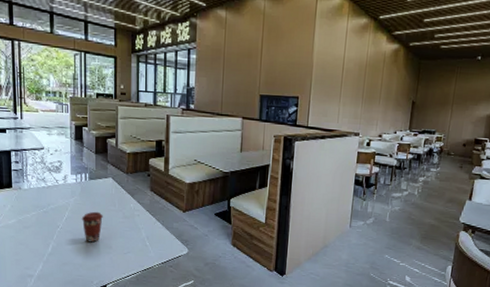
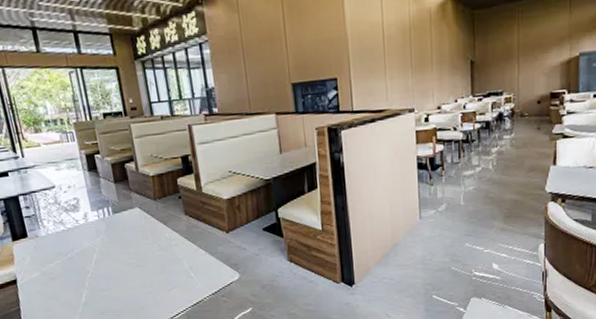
coffee cup: present [81,211,103,243] -> none [112,248,138,284]

